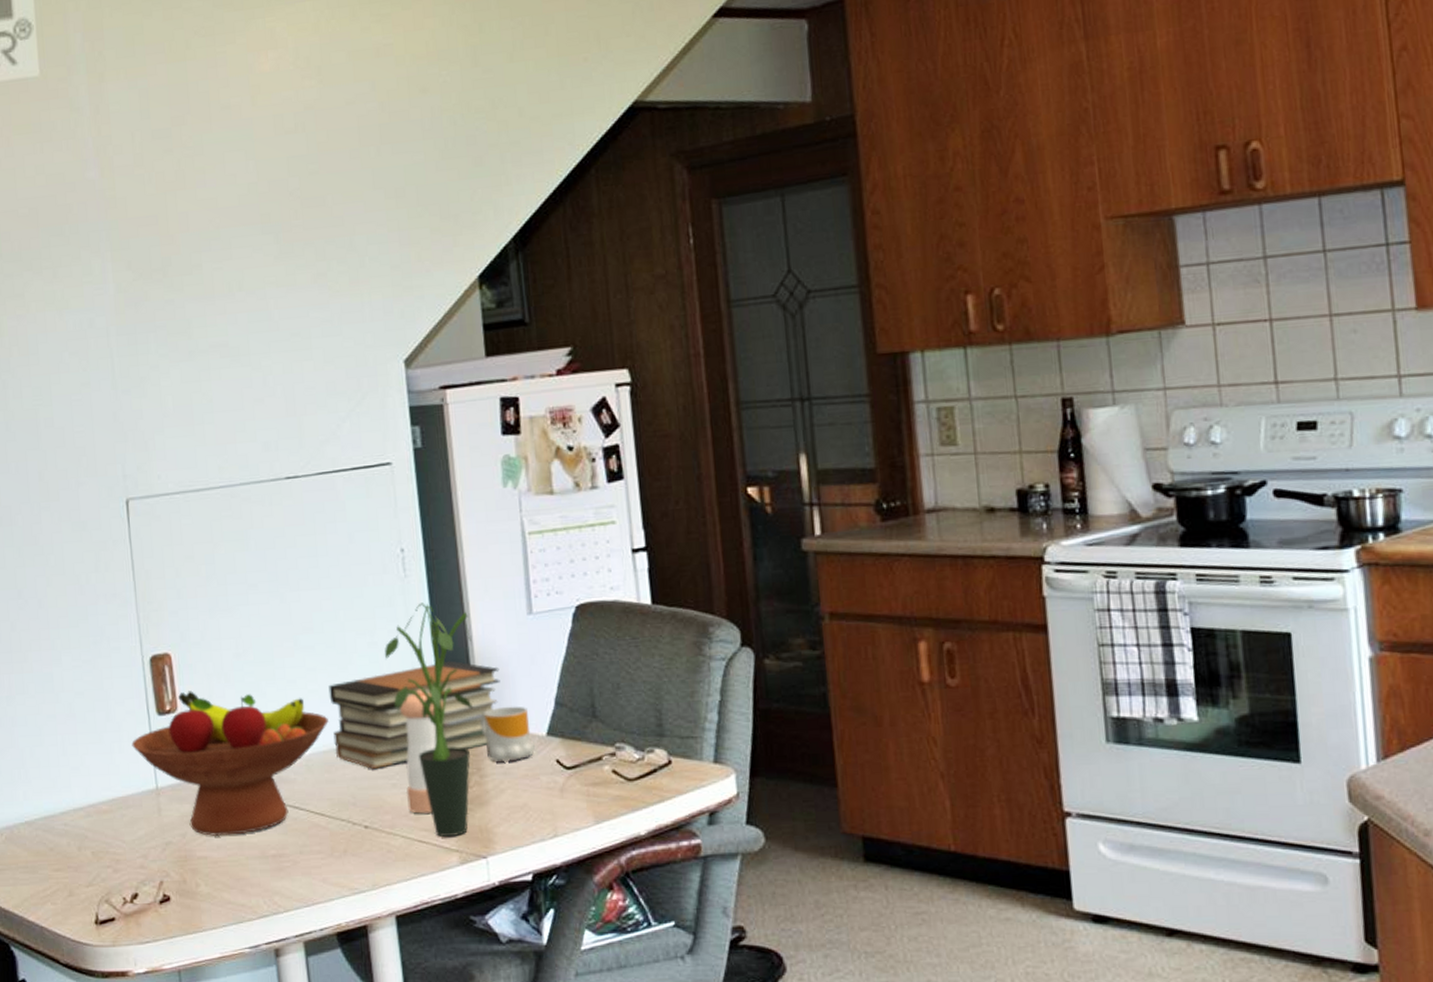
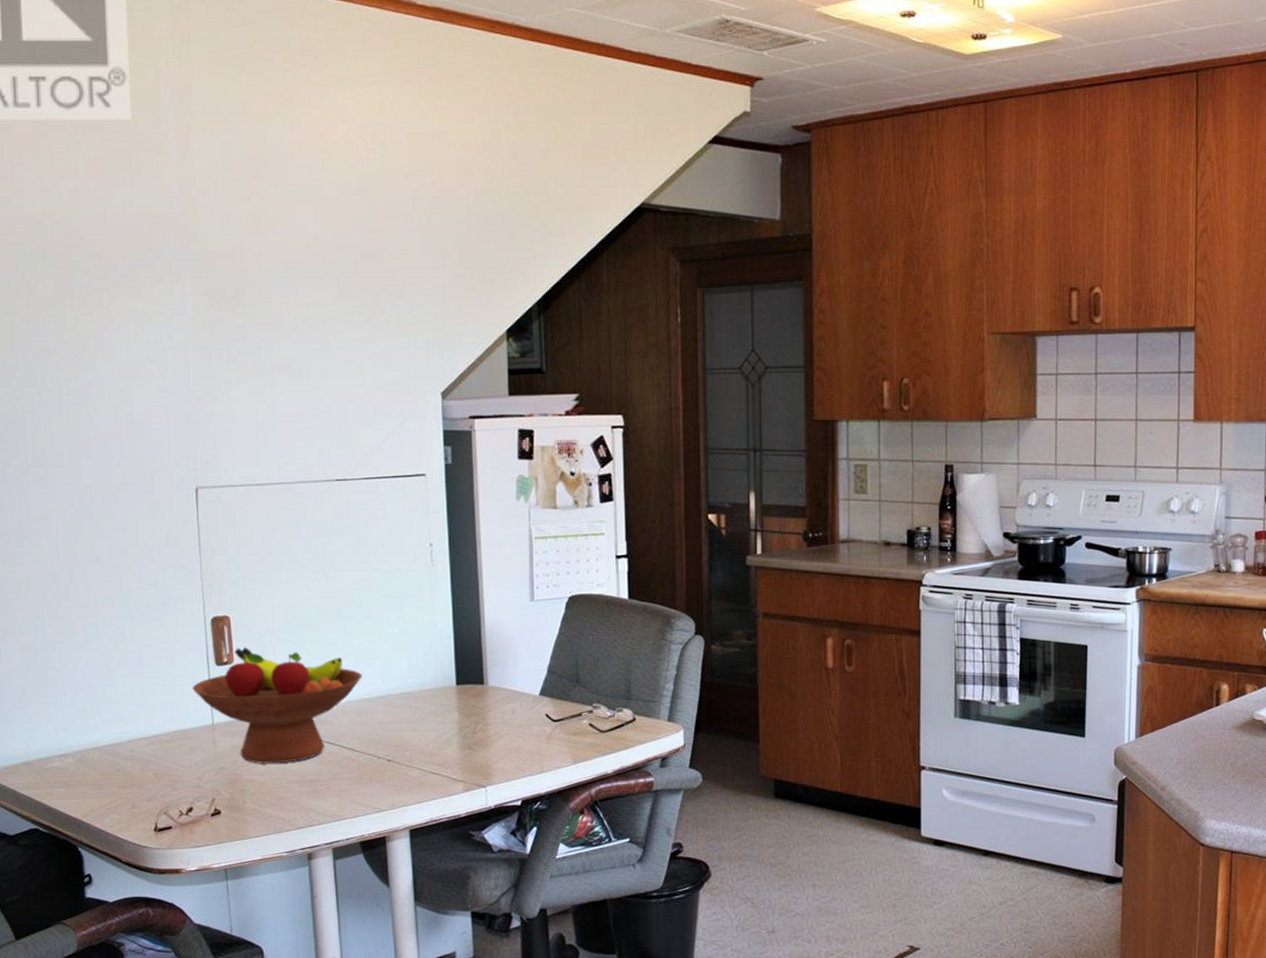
book stack: present [328,660,501,769] -> none [363,634,505,715]
potted plant: present [384,602,473,837] -> none [411,587,483,770]
pepper shaker: present [400,689,444,814] -> none [422,654,458,752]
mug: present [480,706,536,763] -> none [487,671,530,715]

